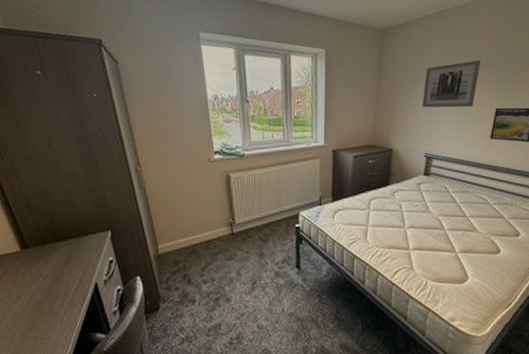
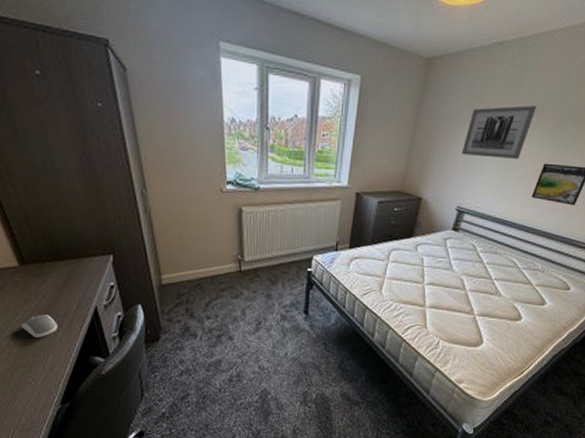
computer mouse: none [22,296,59,320] -> present [20,314,58,338]

